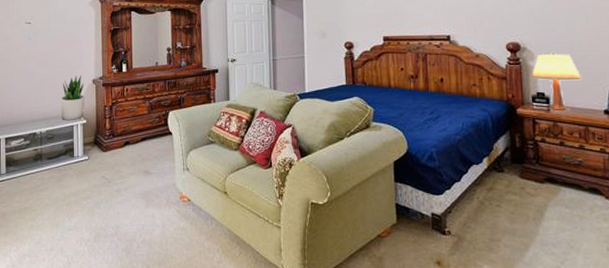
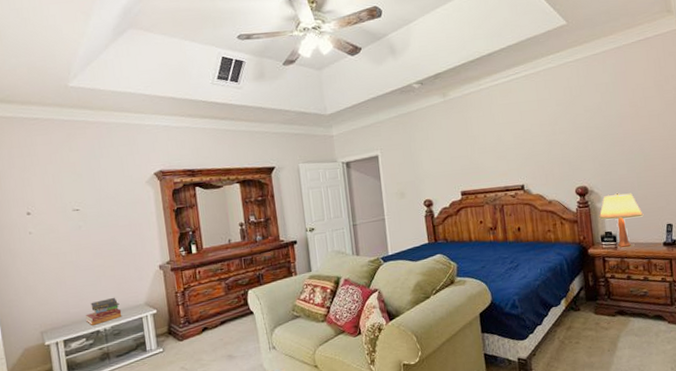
books: none [26,104,57,127] -> present [86,297,122,325]
planter: present [60,75,85,120] -> none [124,261,153,313]

